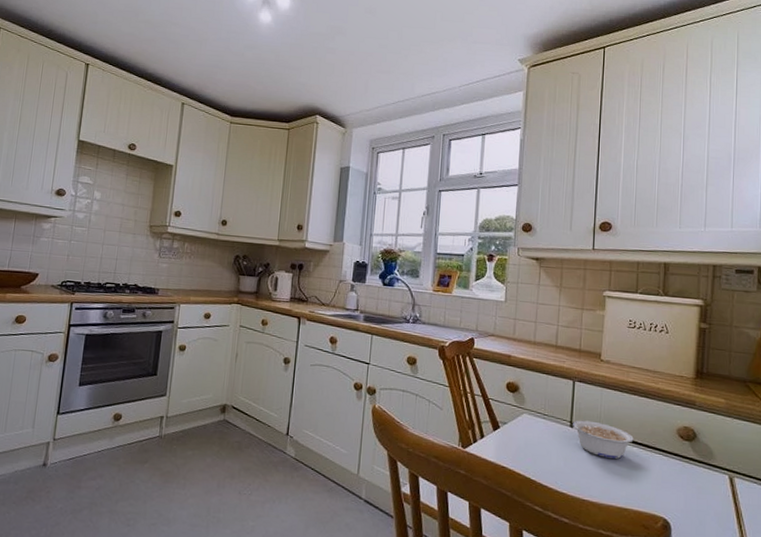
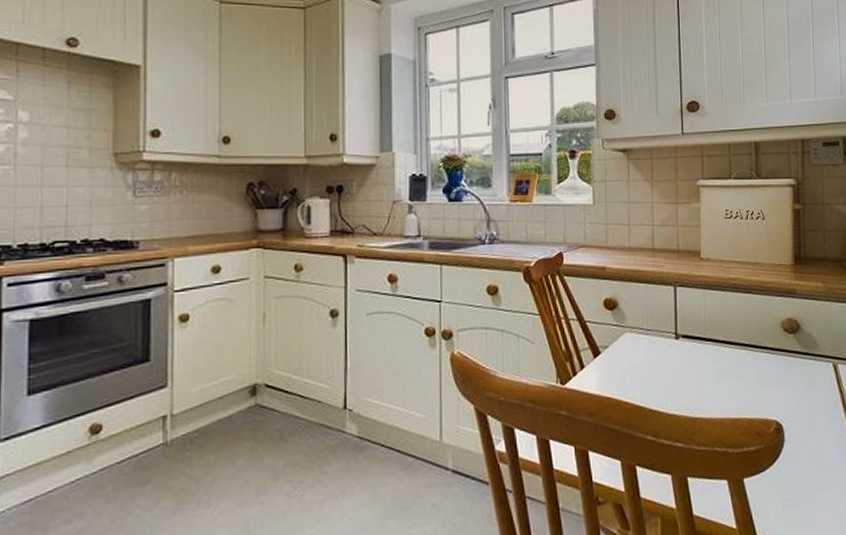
legume: present [573,420,634,459] -> none [678,328,741,367]

